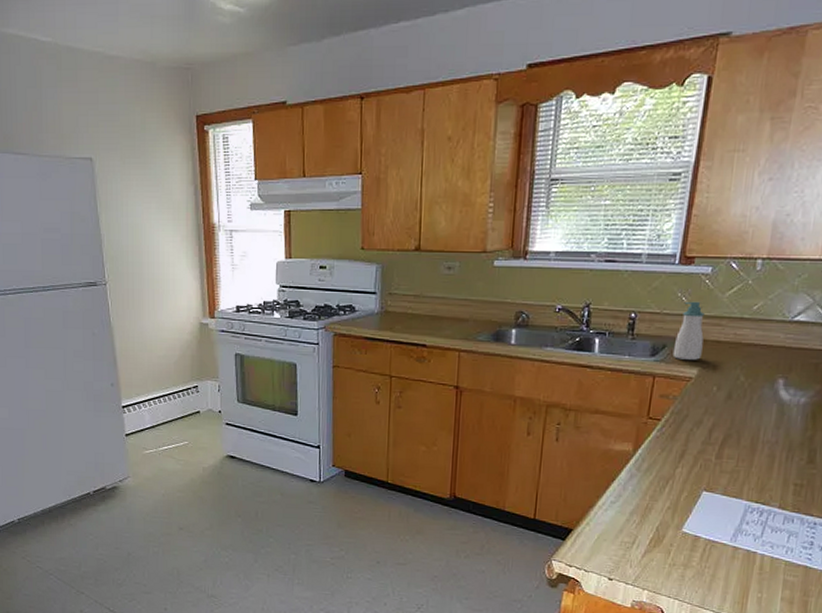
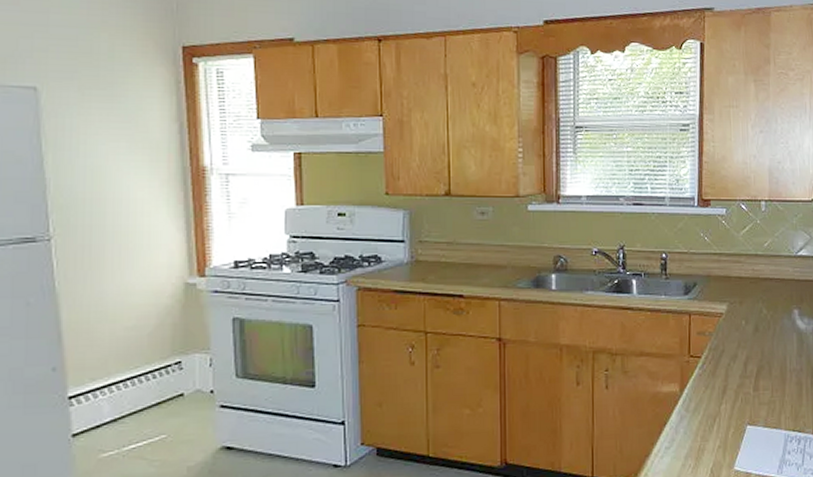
soap bottle: present [672,301,705,360] -> none [703,240,728,296]

